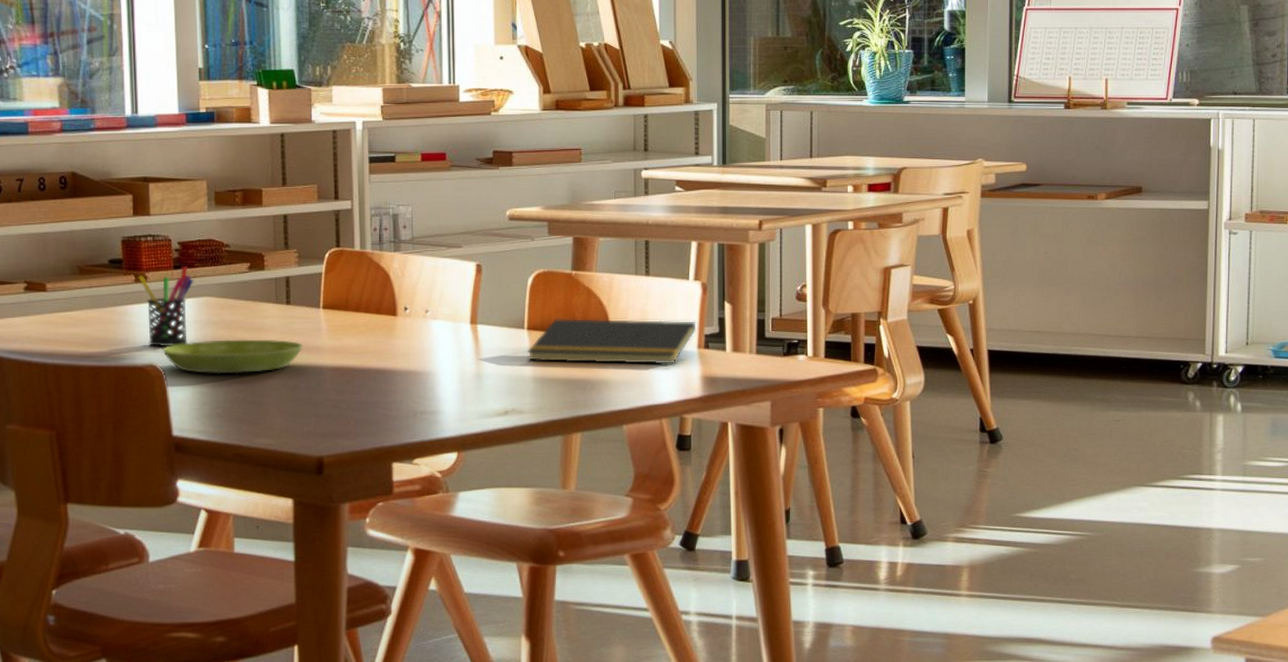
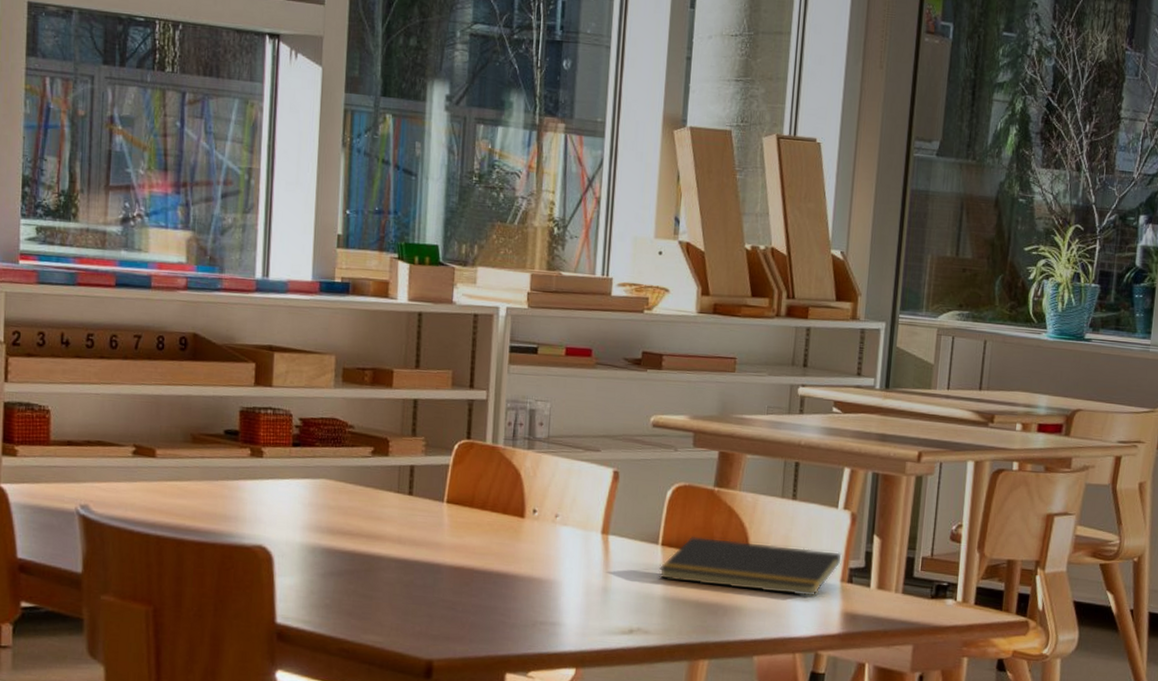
pen holder: present [138,266,194,346] -> none [254,444,313,528]
saucer: present [162,339,303,374] -> none [272,525,422,565]

